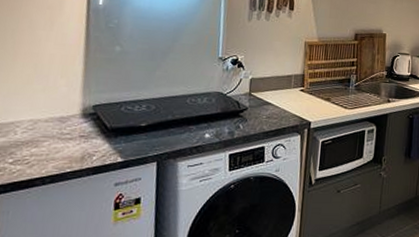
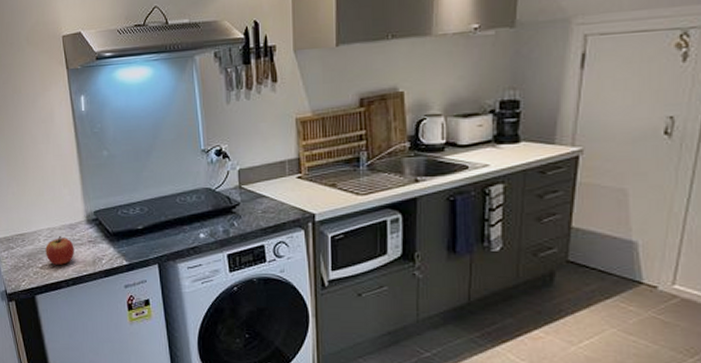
apple: none [20,129,61,161] -> present [45,236,74,265]

